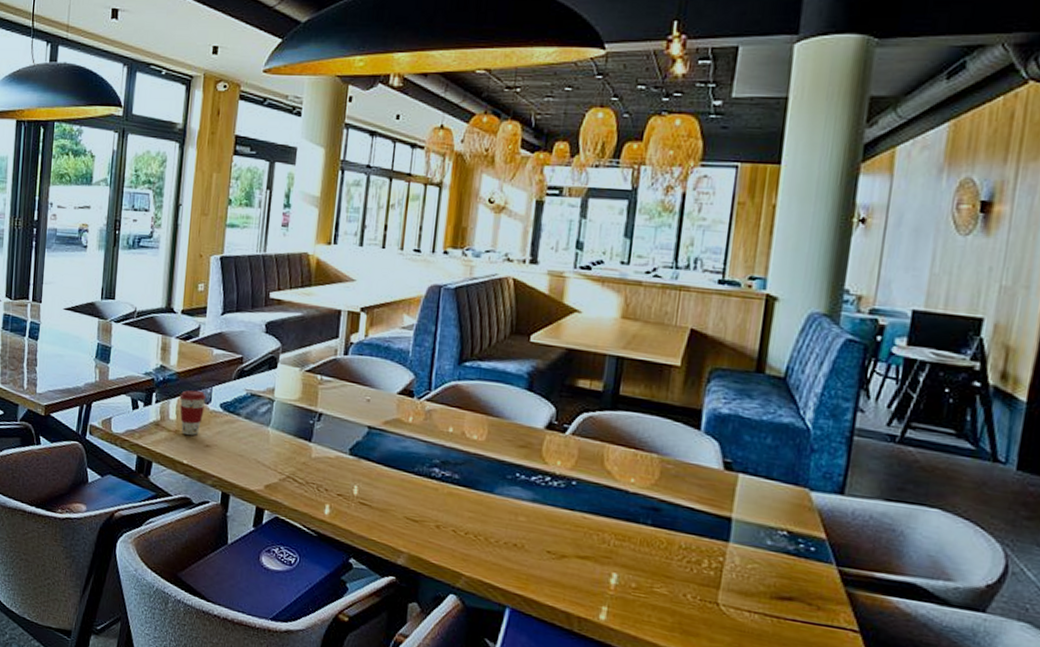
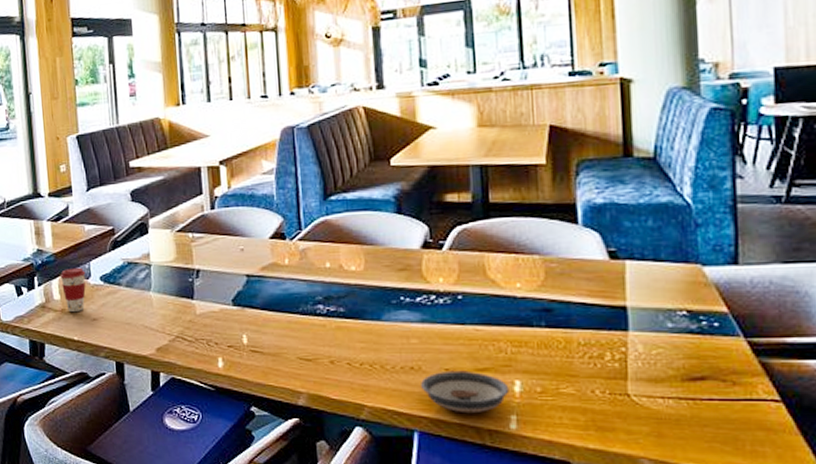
saucer: none [521,553,606,600] -> present [421,370,510,414]

